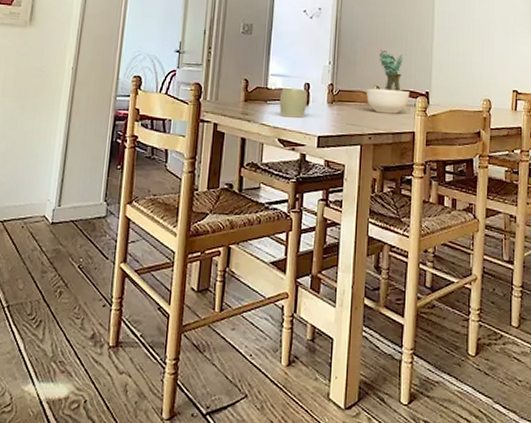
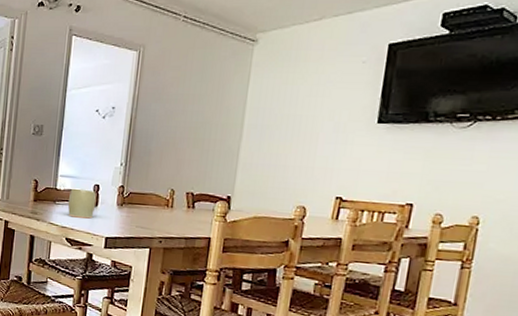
bowl: present [366,88,410,114] -> none [159,191,208,219]
vase: present [379,49,403,91] -> none [176,150,204,195]

